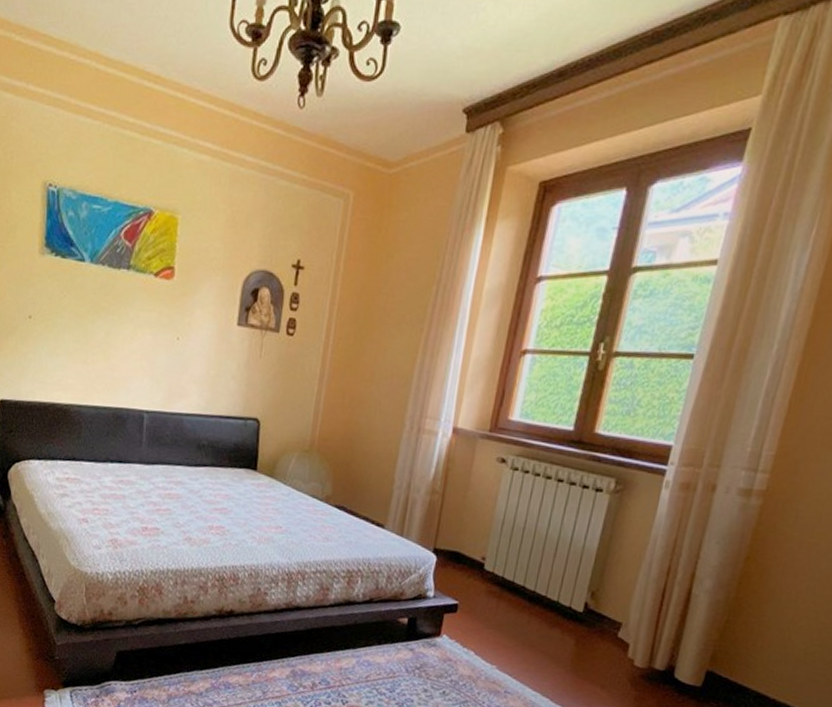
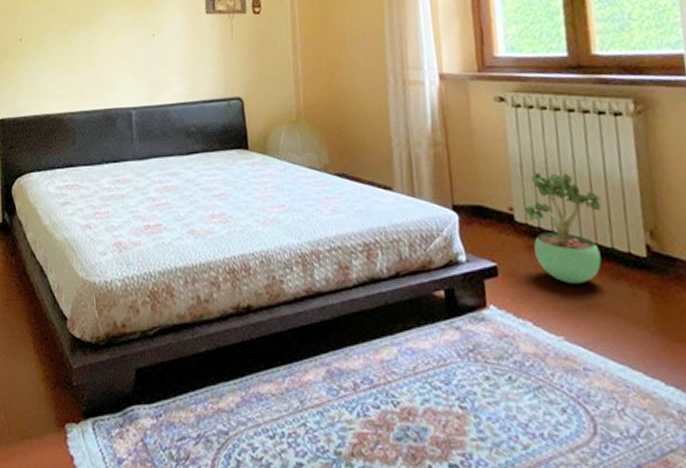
potted plant: none [492,530,562,627] -> present [524,172,602,285]

